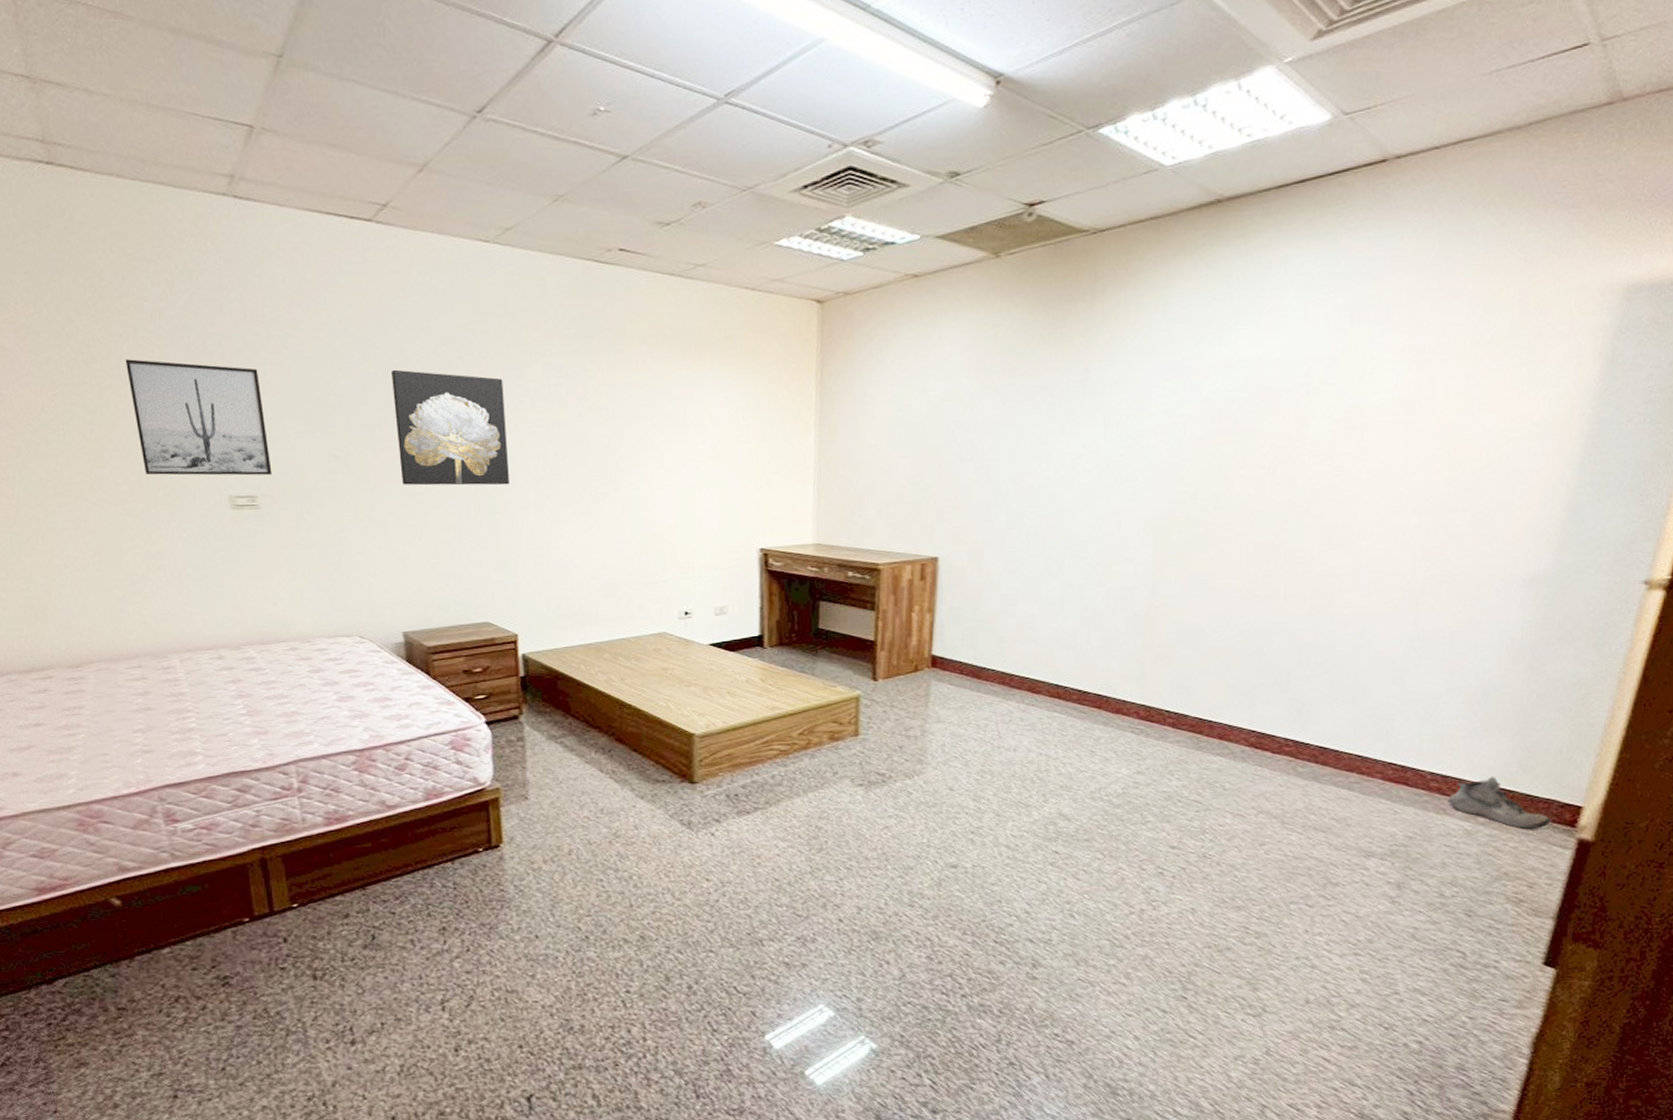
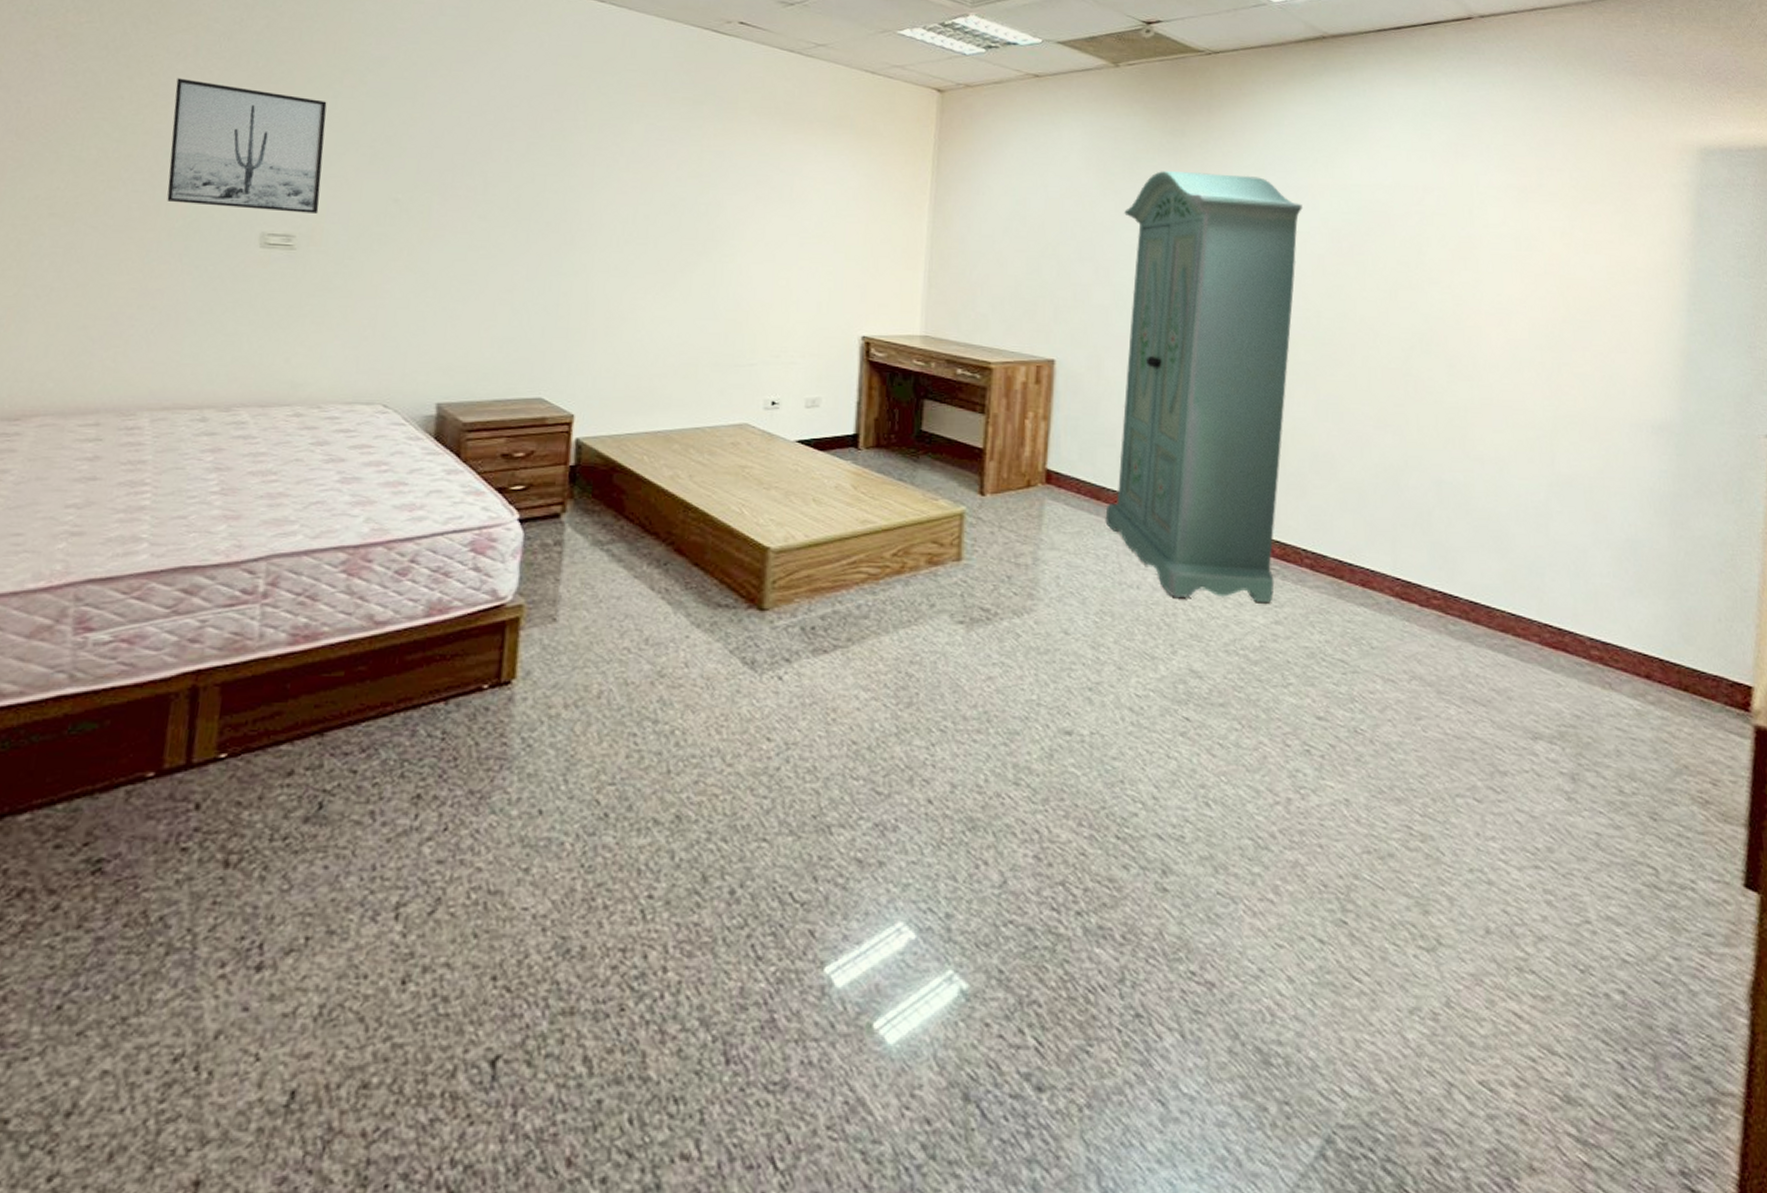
wall art: present [391,369,509,486] -> none [468,115,599,246]
wardrobe: none [985,361,1185,758] -> present [1105,171,1302,604]
shoe: present [1447,776,1551,829] -> none [1611,645,1723,711]

